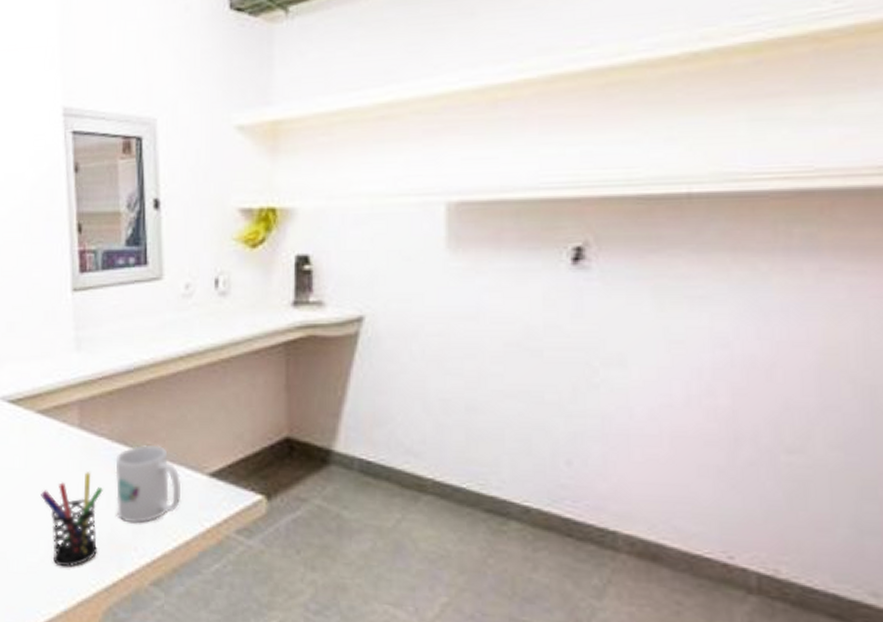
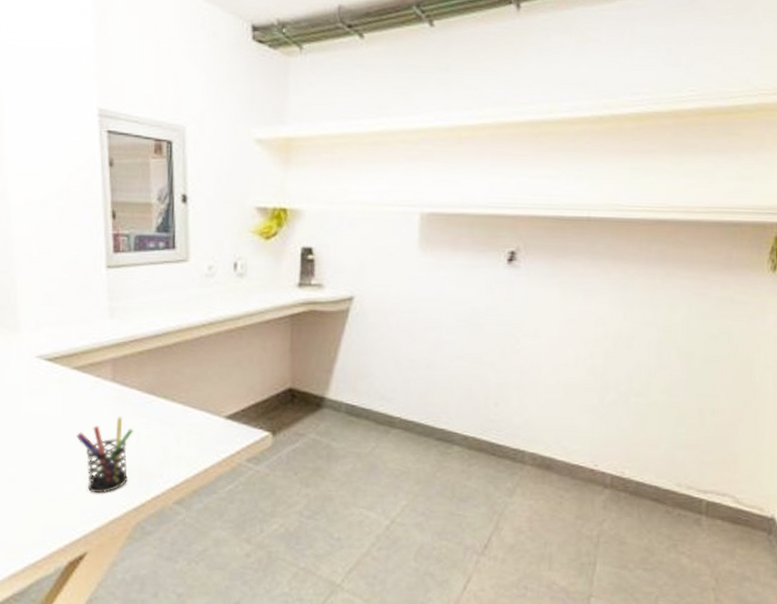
mug: present [115,444,182,524] -> none [144,394,202,457]

